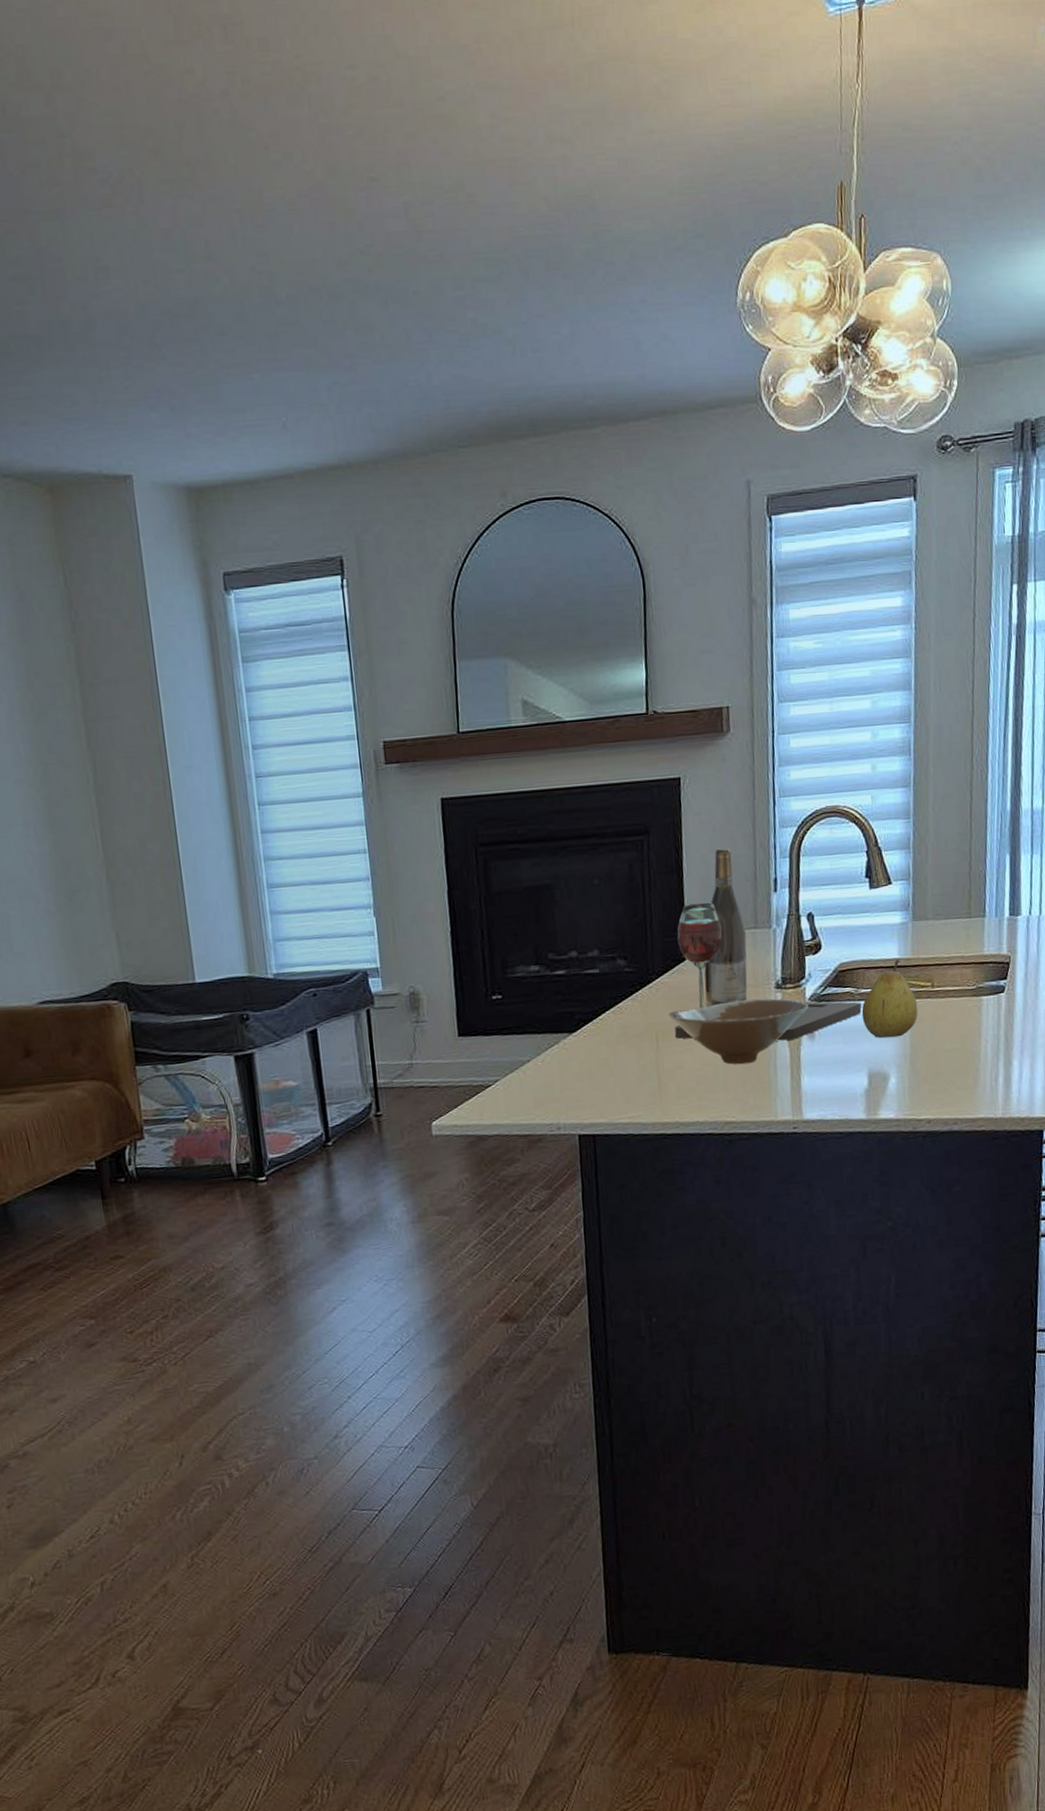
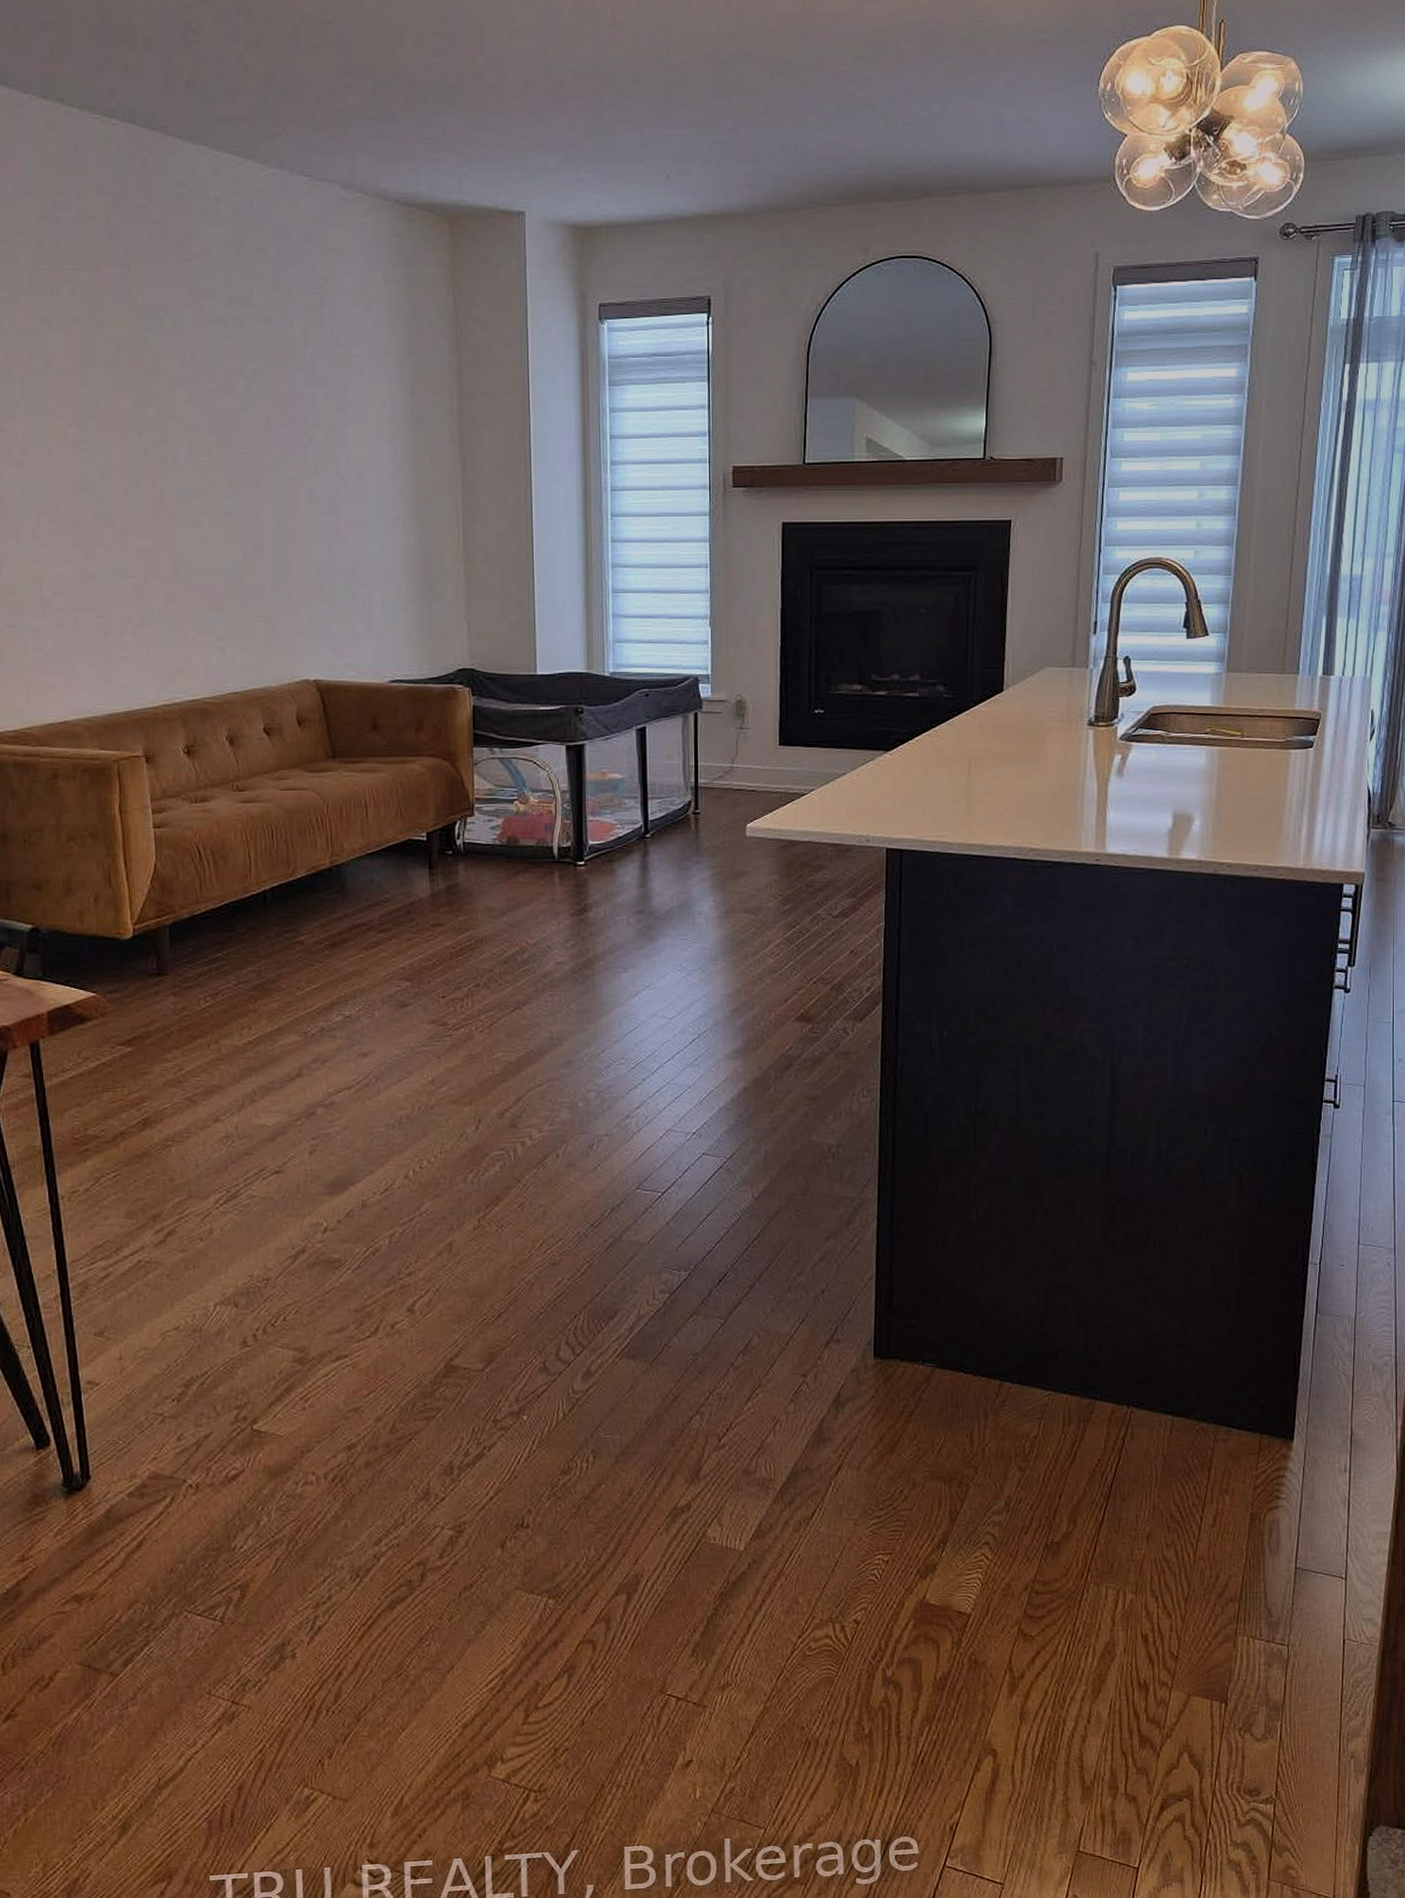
bowl: present [668,998,809,1065] -> none [982,733,1120,795]
cutting board: present [675,1001,862,1041] -> none [987,740,1171,776]
wineglass: present [677,902,723,1009] -> none [996,638,1041,738]
wine bottle: present [704,849,748,1008] -> none [1018,590,1063,738]
fruit: present [861,959,918,1039] -> none [1171,707,1226,782]

